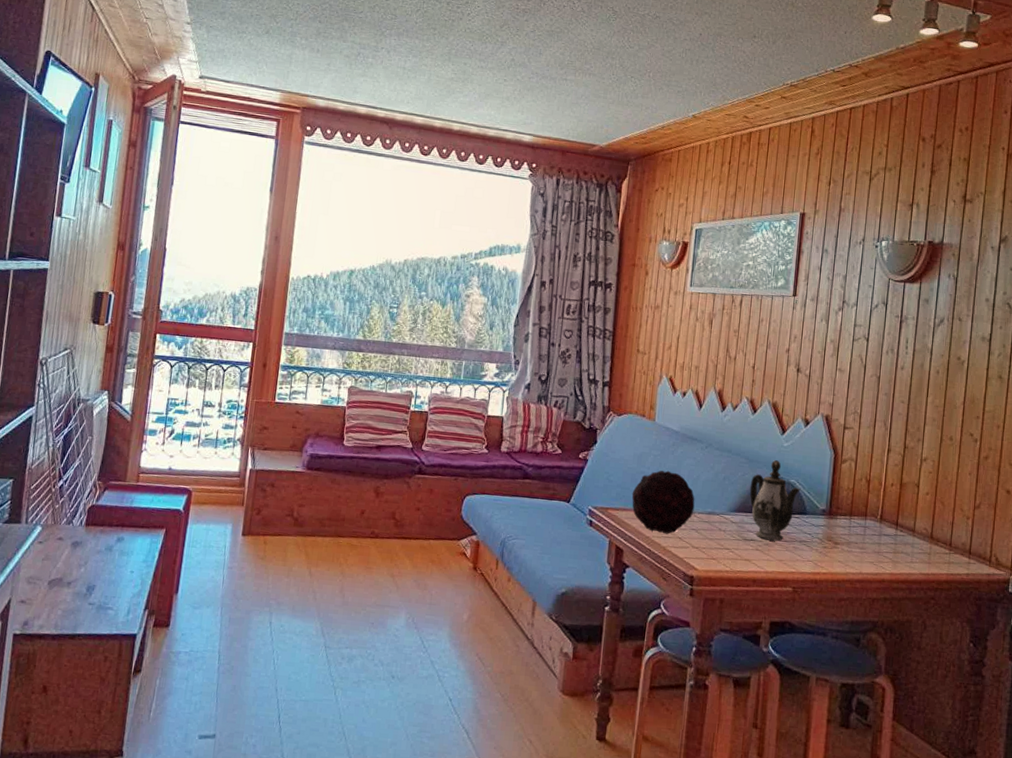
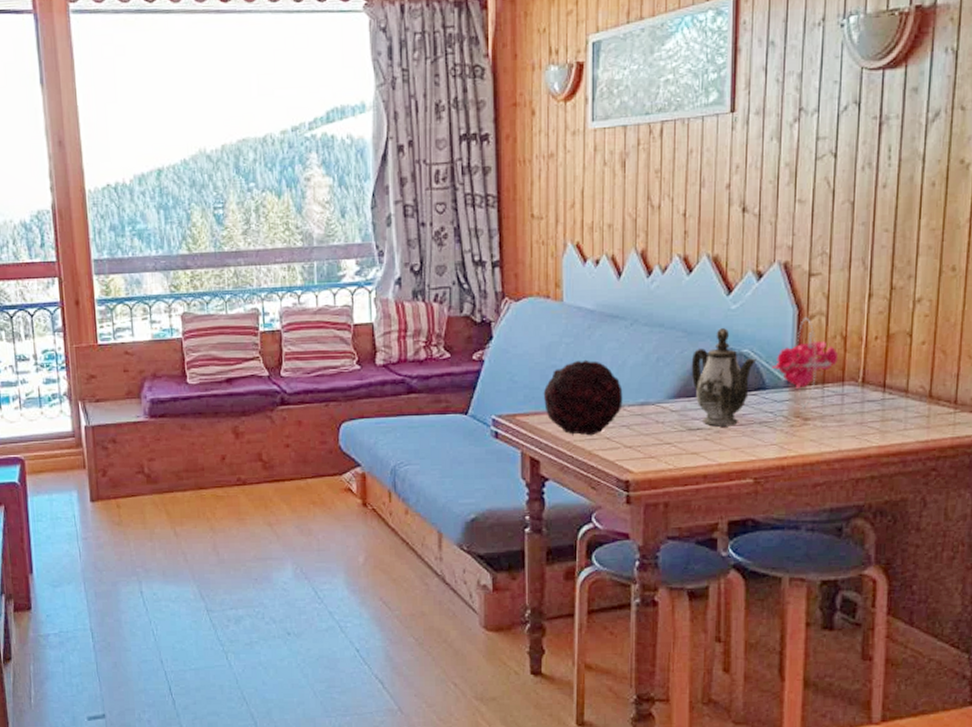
flower: none [812,460,864,536] -> present [772,317,839,411]

